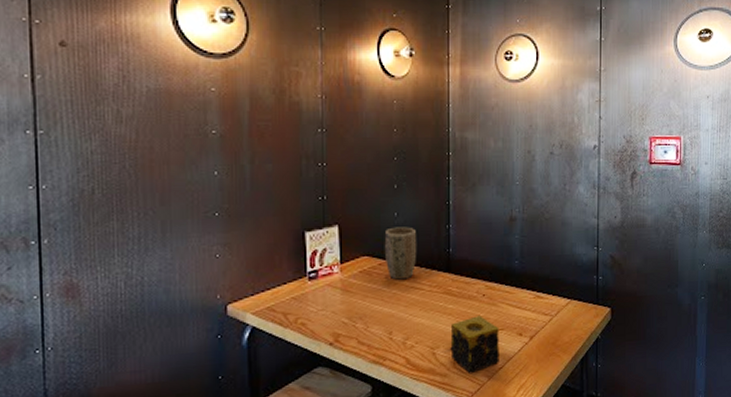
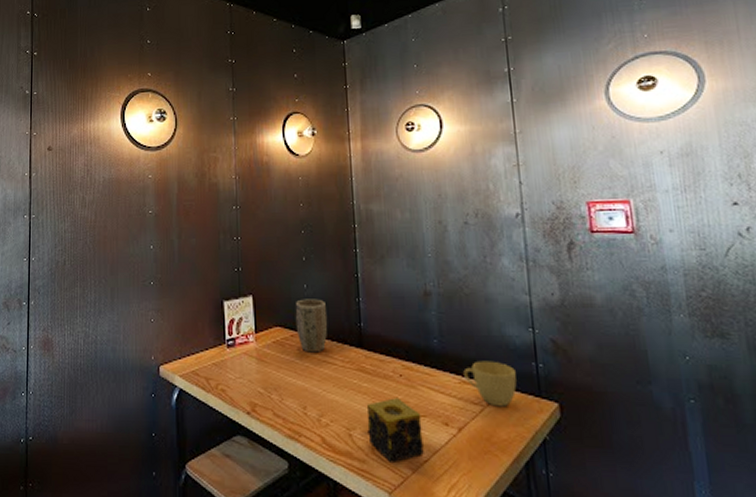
cup: none [538,276,580,316] -> present [463,360,517,407]

